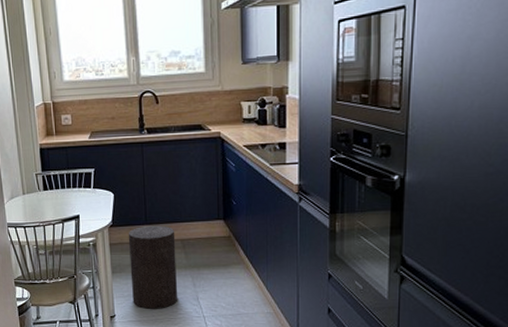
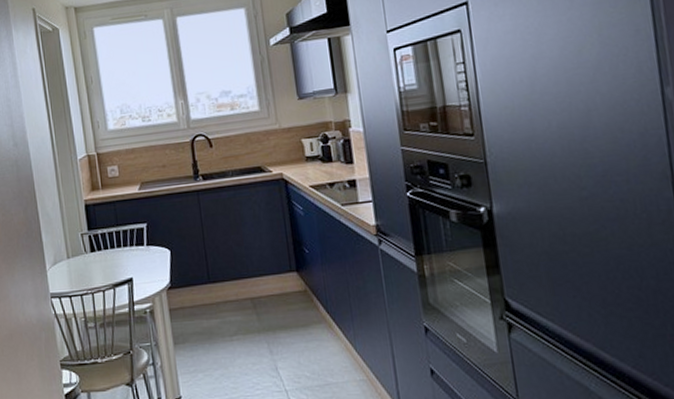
stool: present [128,225,178,309] -> none [189,283,254,386]

